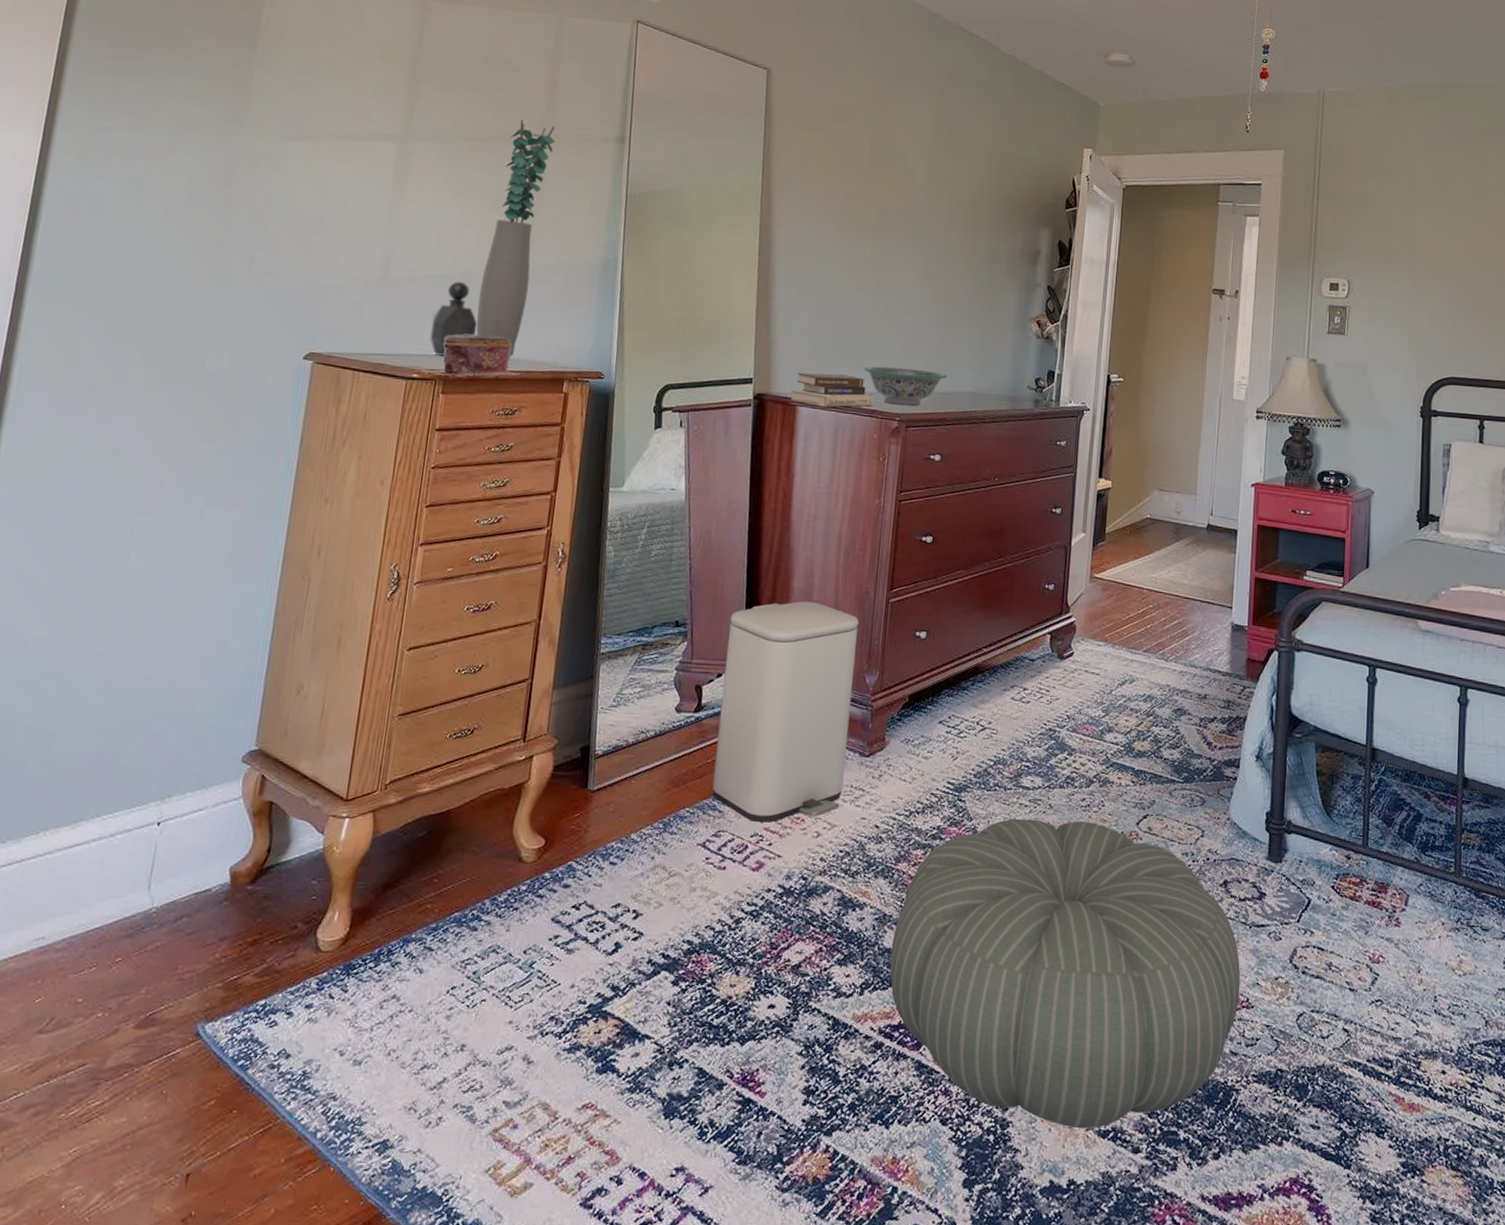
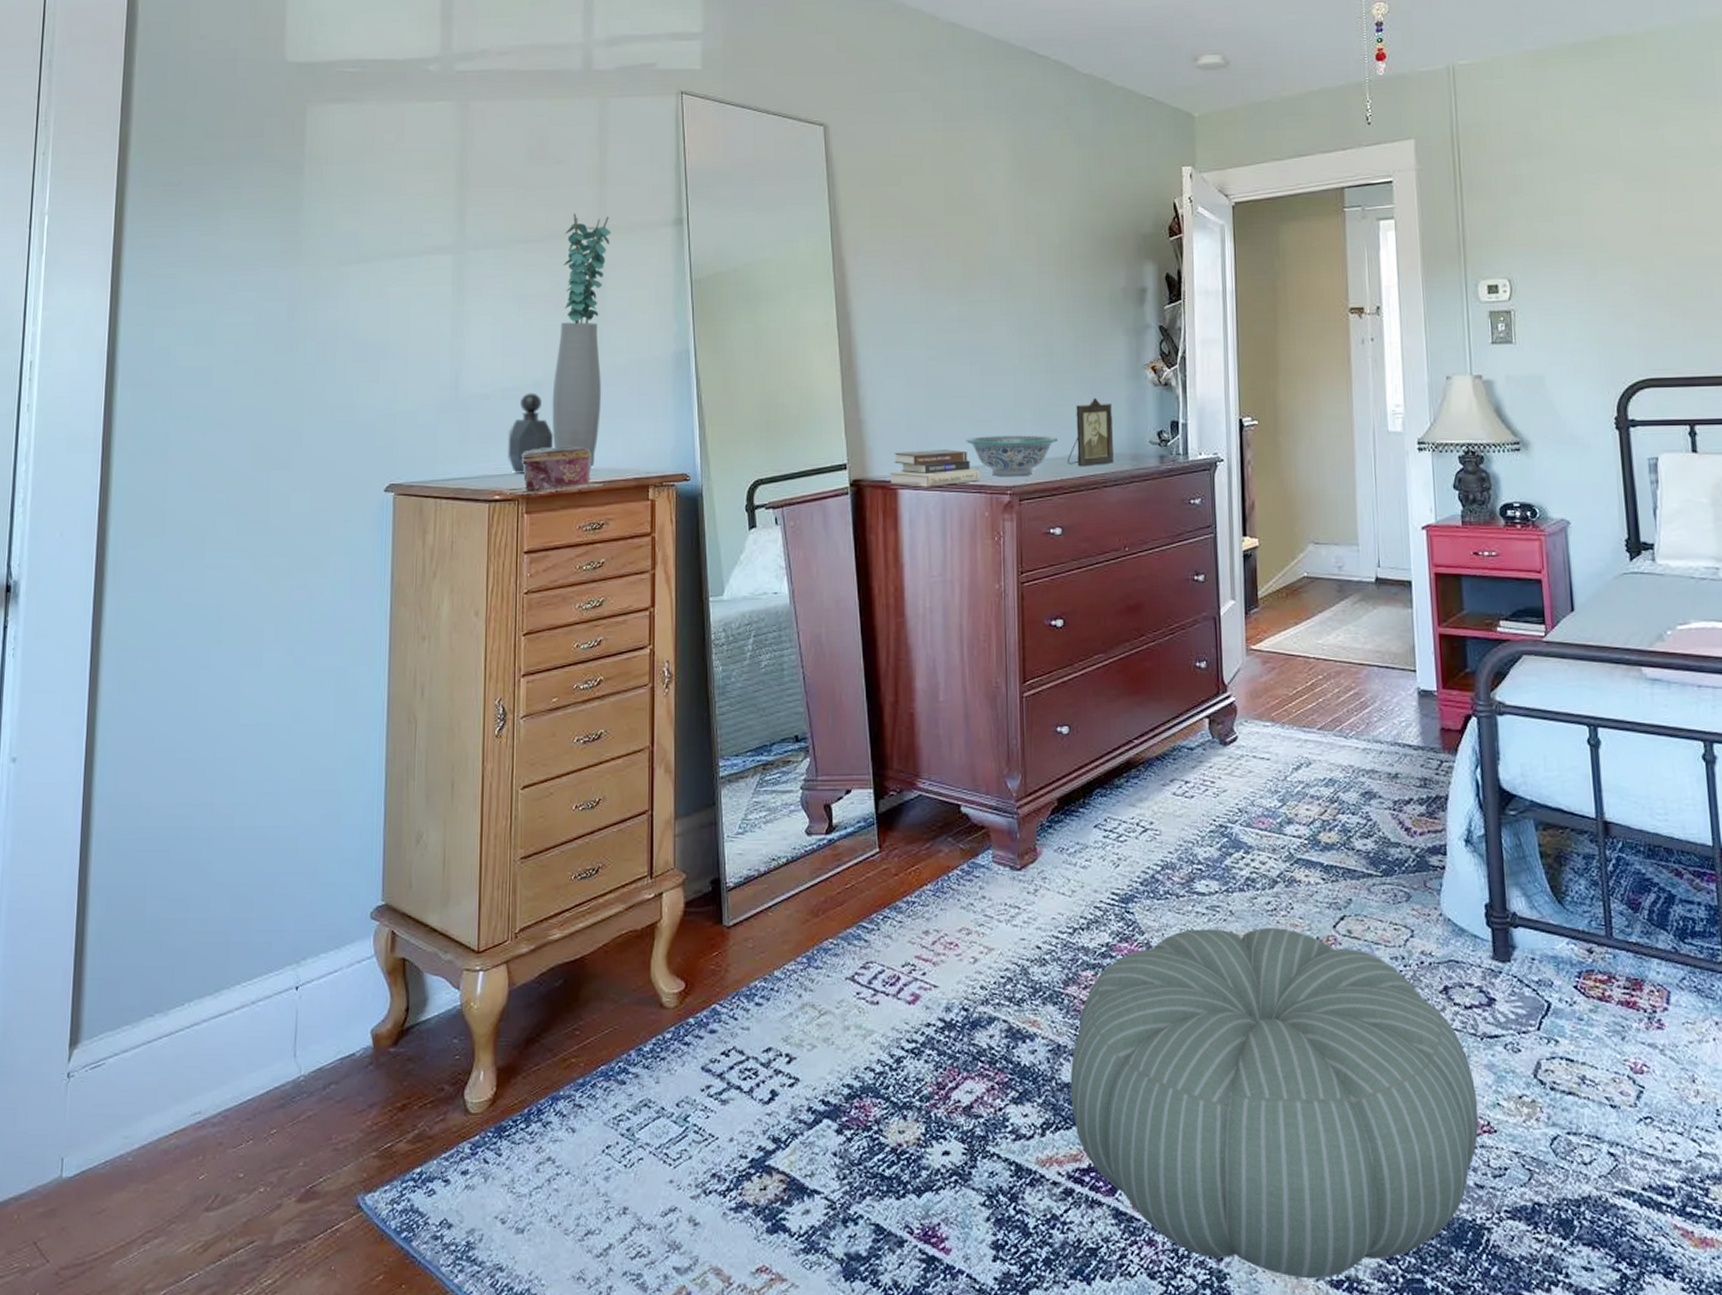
pedal bin: present [712,601,859,822] -> none [852,703,996,950]
photo frame: none [952,342,998,403] -> present [1066,397,1115,467]

